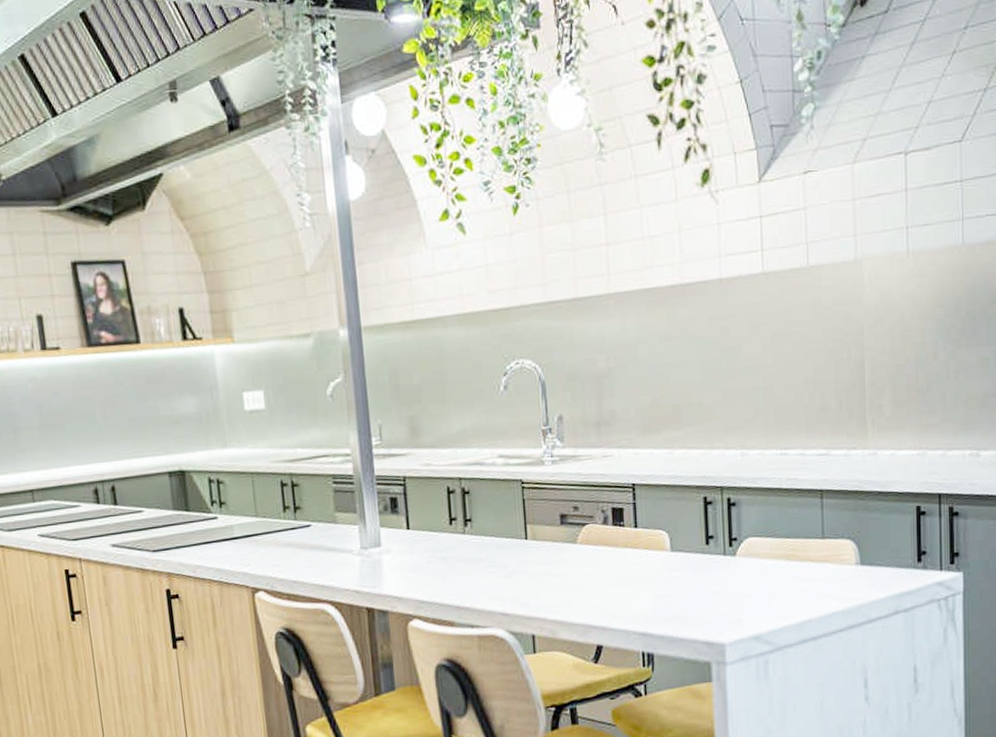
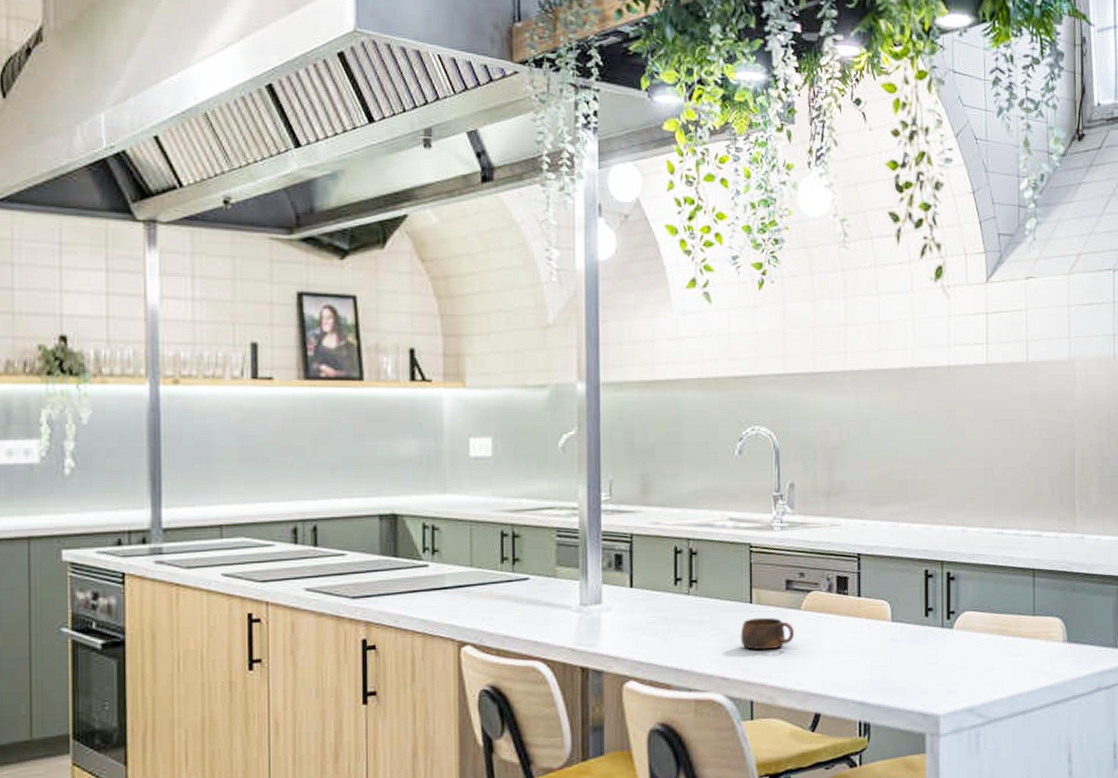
cup: none [518,552,572,586] -> present [740,617,795,650]

